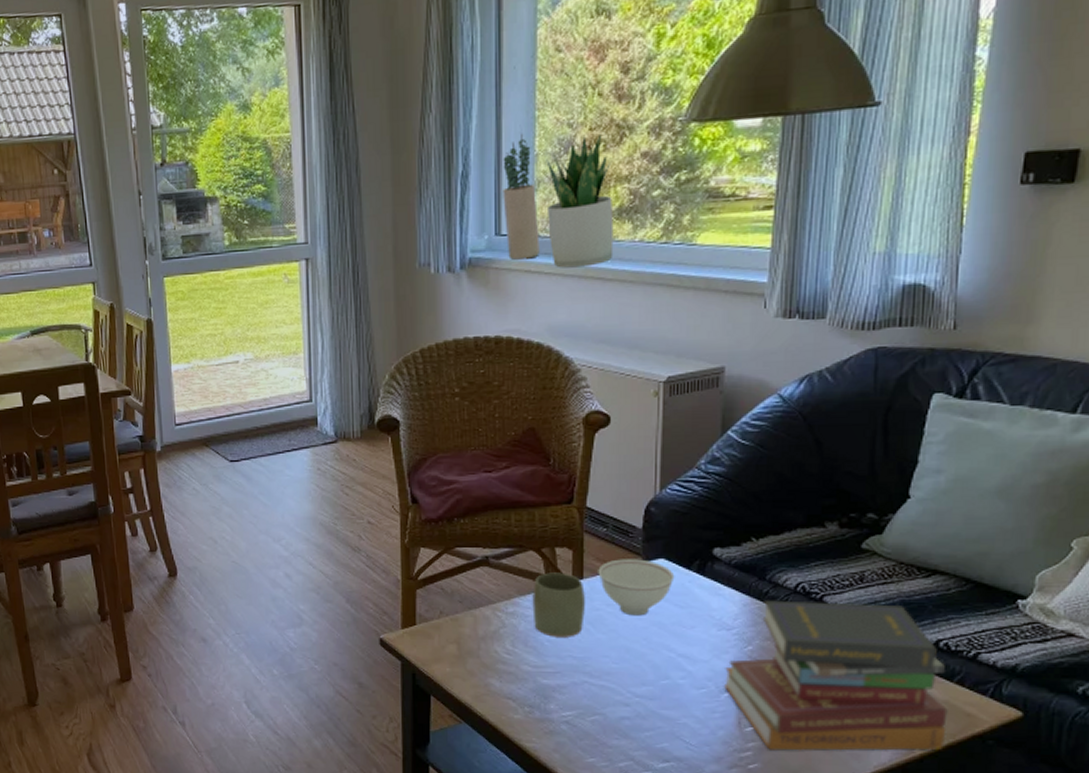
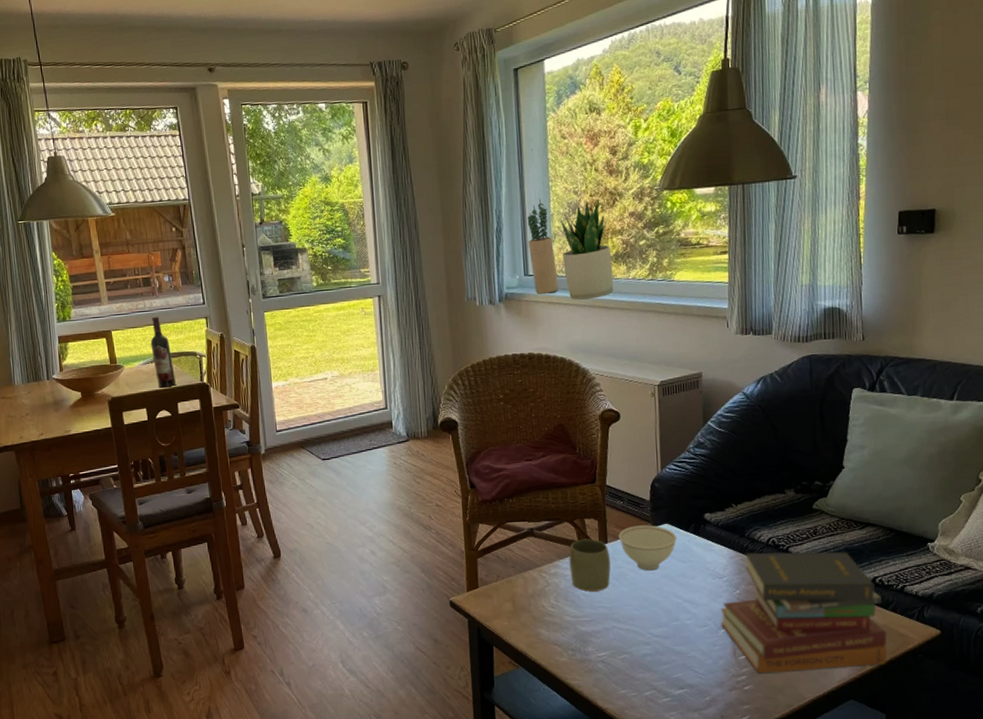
wine bottle: none [27,279,58,369] -> present [150,316,177,389]

